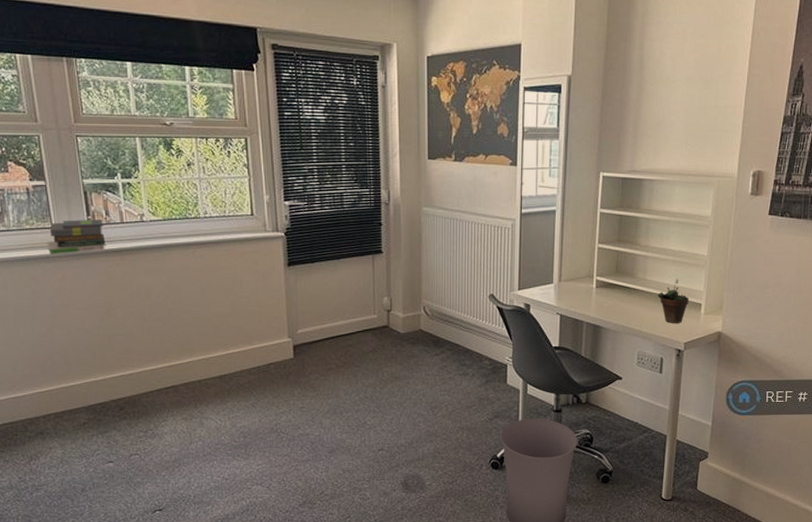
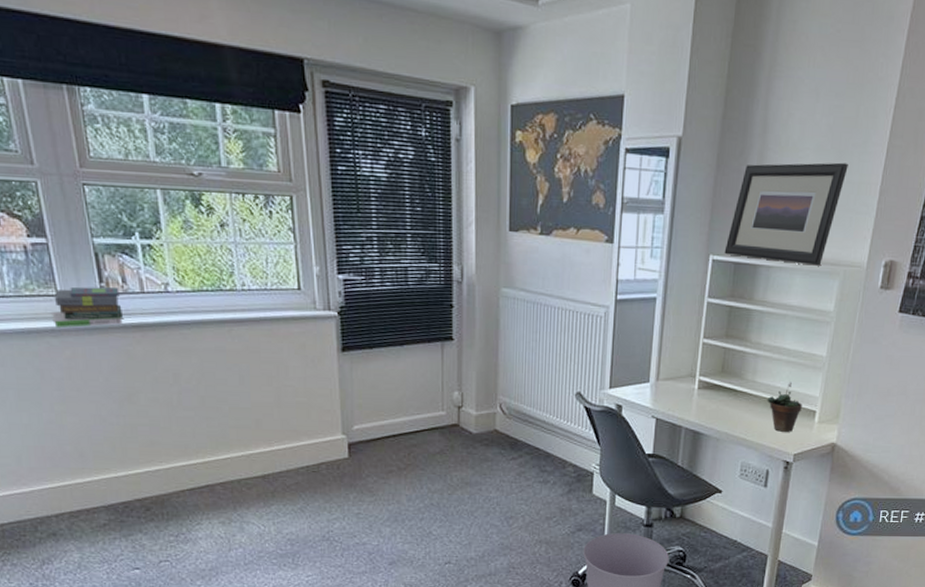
picture frame: none [612,90,715,178] -> present [724,162,848,266]

